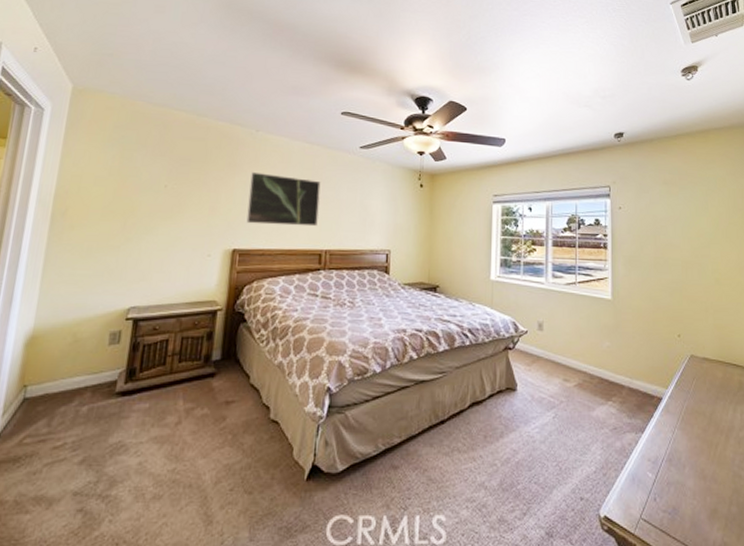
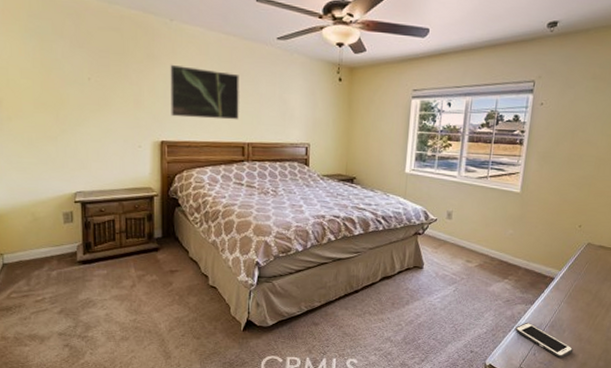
cell phone: none [628,455,699,504] -> present [515,322,574,359]

